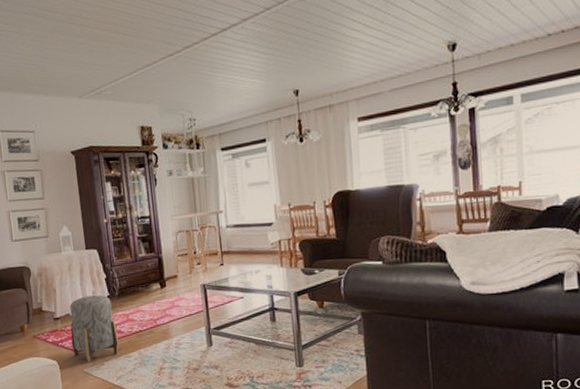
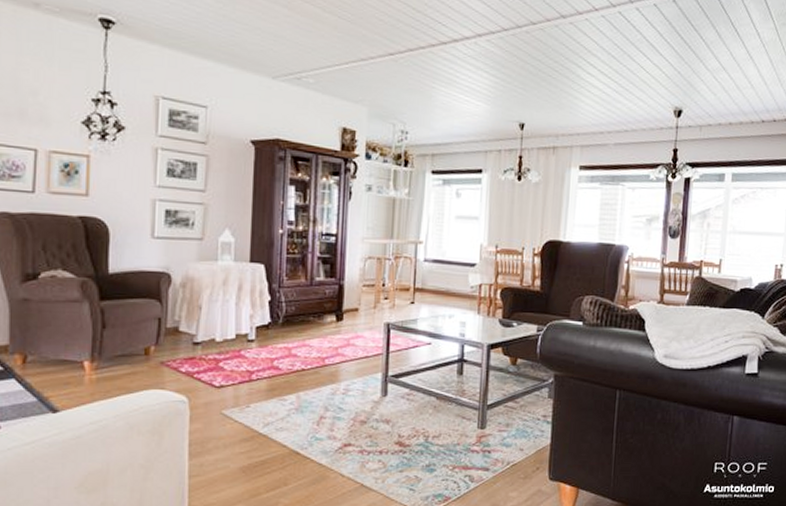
stool: present [69,295,119,363] -> none [211,319,274,403]

